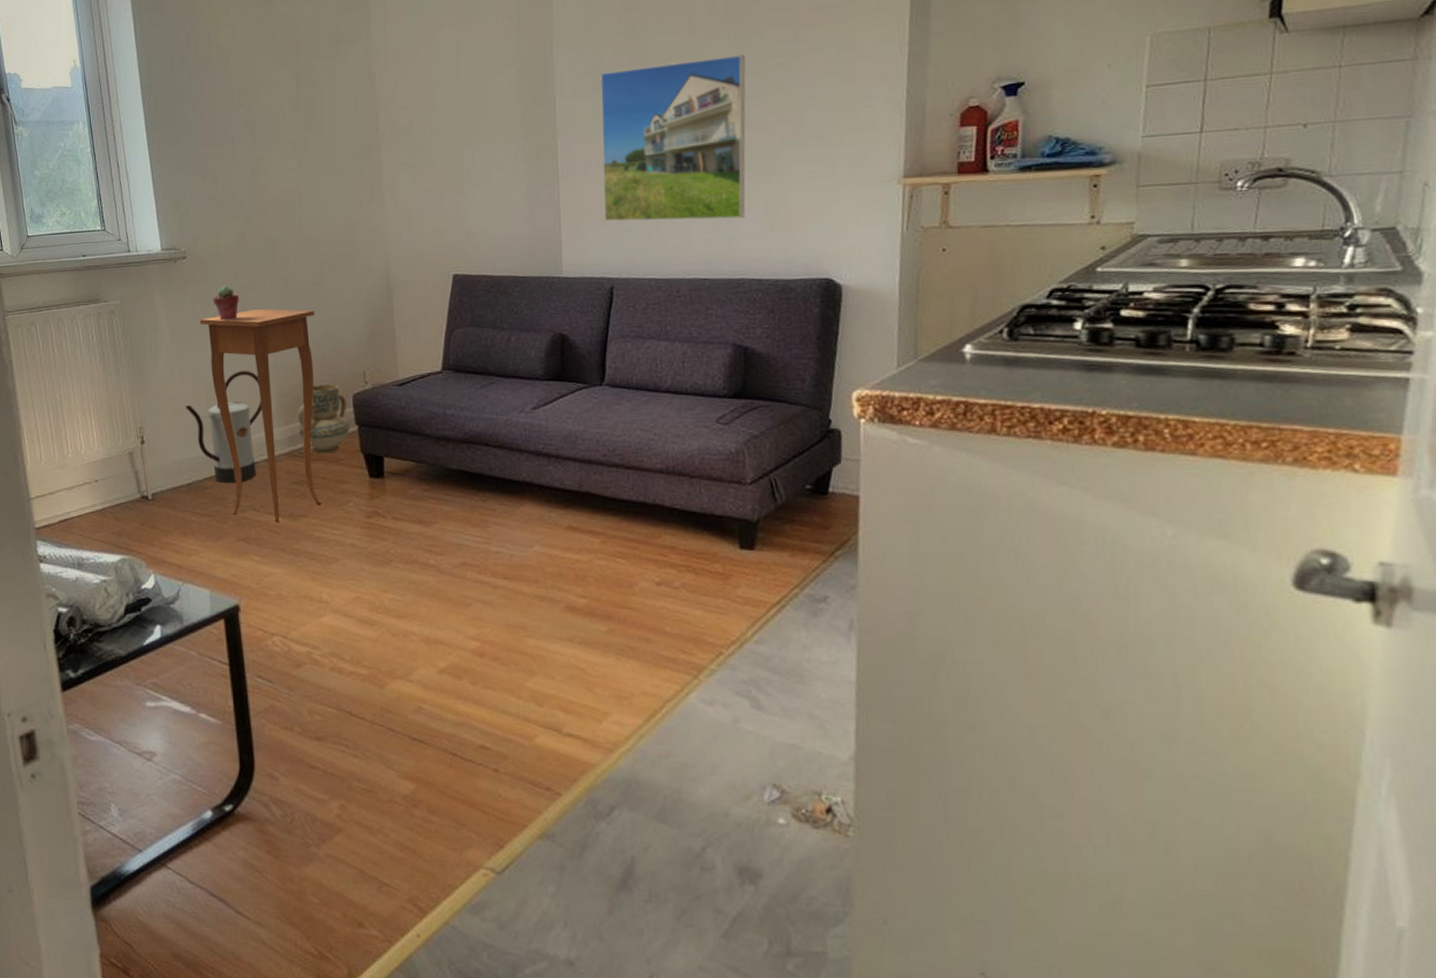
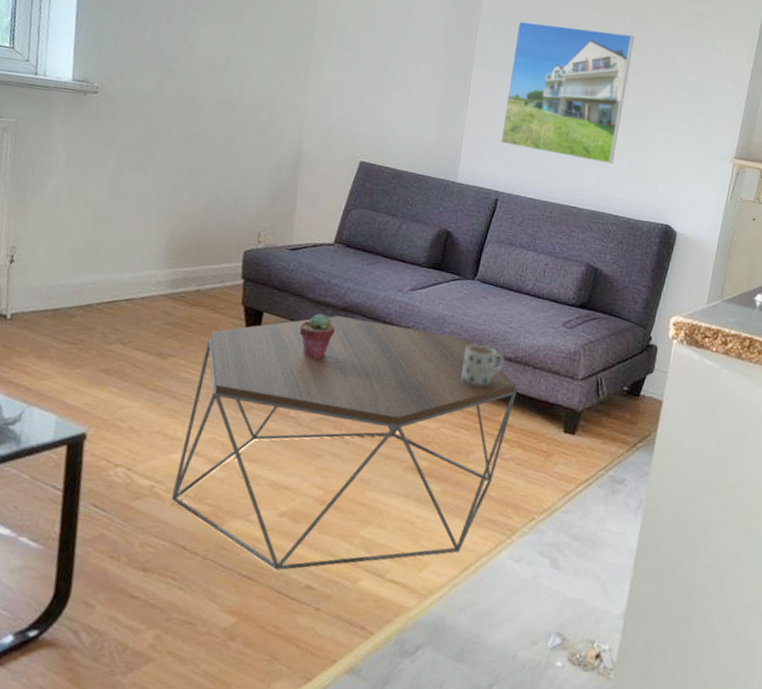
watering can: present [186,370,263,483] -> none [67,209,152,315]
side table: present [200,308,321,522] -> none [97,153,221,358]
potted succulent: present [213,286,240,321] -> none [117,127,147,161]
ceramic jug: present [297,383,349,454] -> none [183,235,238,301]
coffee table: none [329,449,676,731] -> present [171,315,517,570]
potted succulent: none [423,449,460,500] -> present [299,313,335,359]
mug: none [606,458,656,507] -> present [461,343,506,387]

